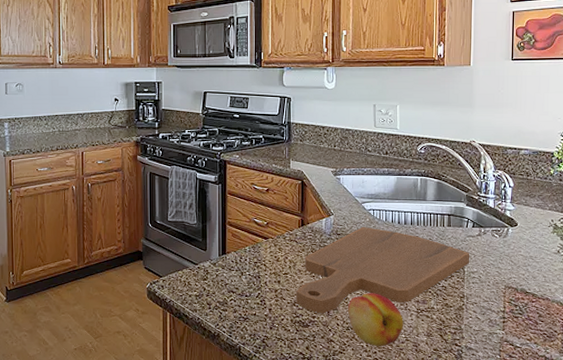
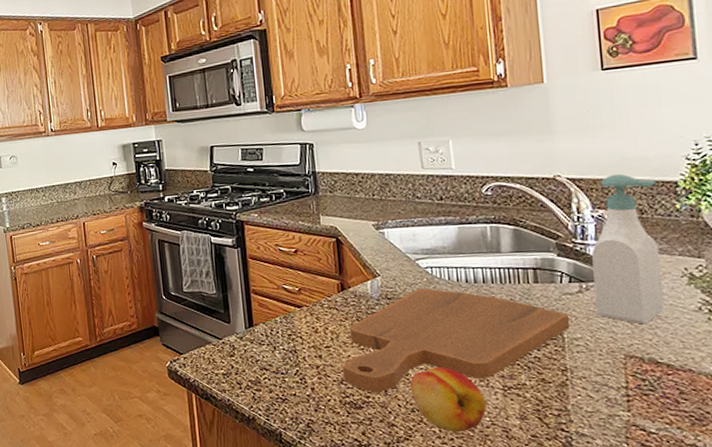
soap bottle: none [489,144,540,262] -> present [592,174,664,325]

